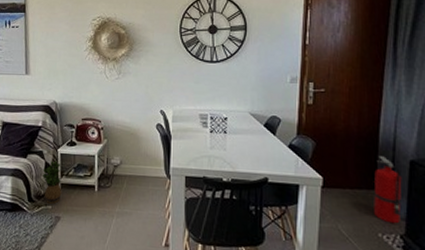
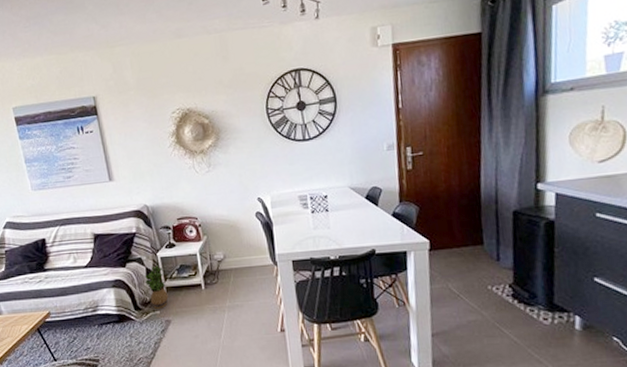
fire extinguisher: present [373,156,402,224] -> none [479,211,508,275]

